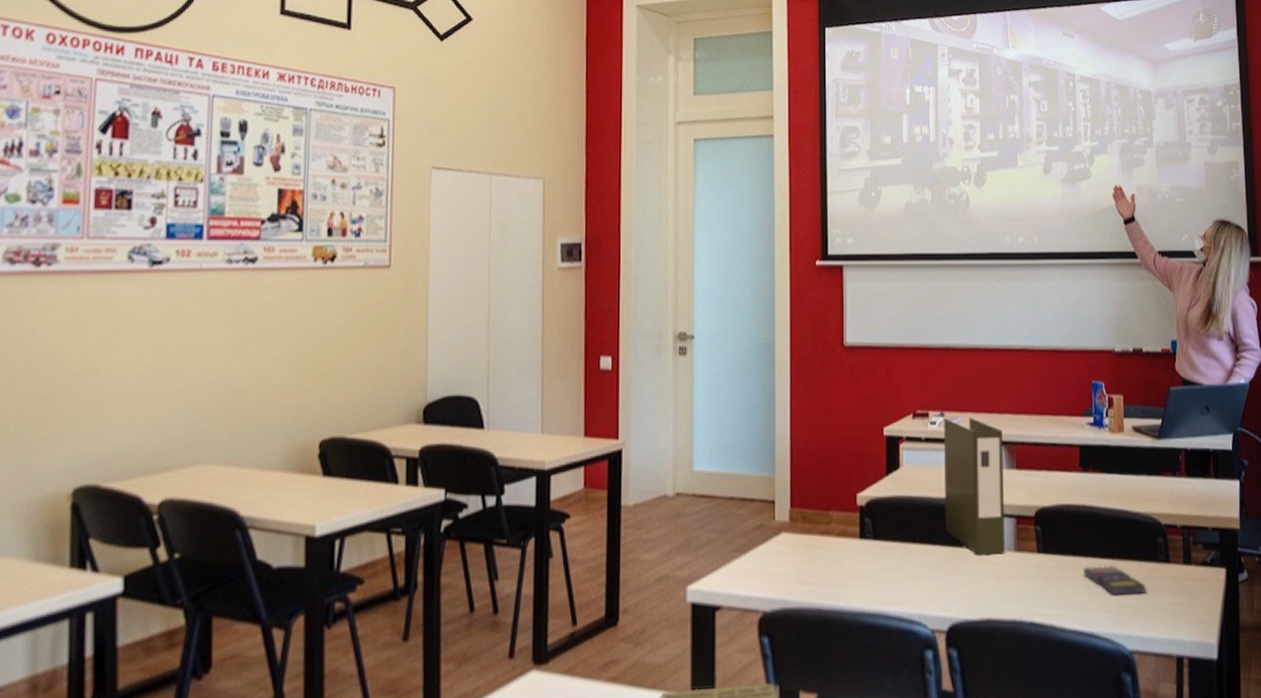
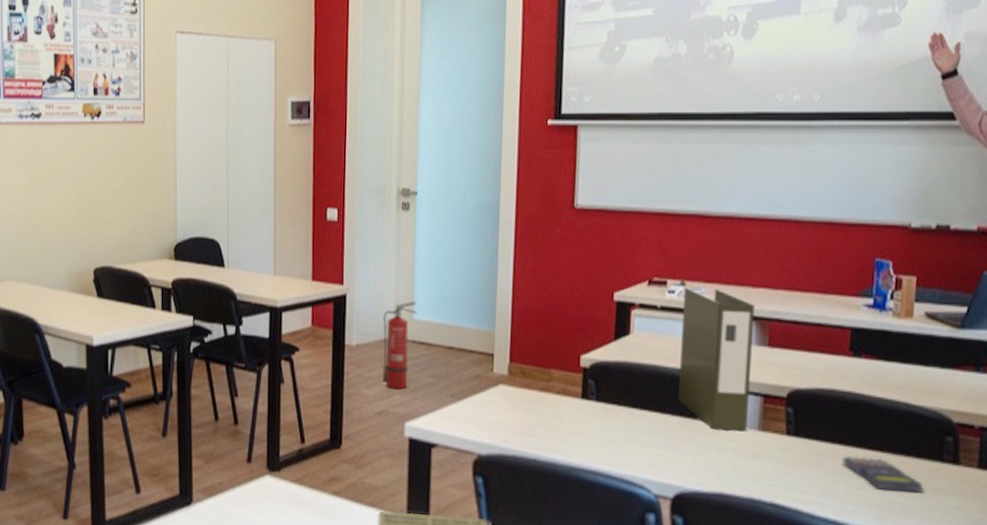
fire extinguisher: none [661,451,698,550] -> present [382,301,418,390]

